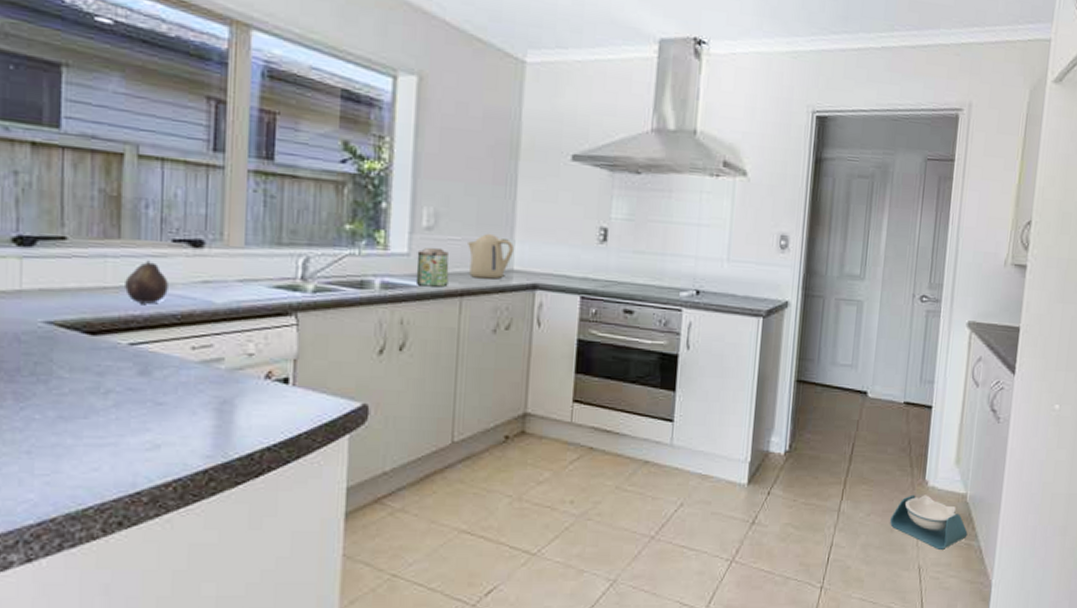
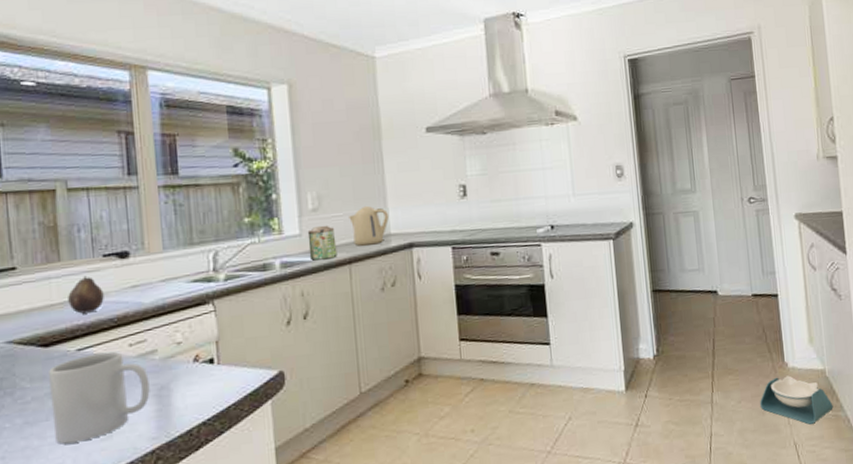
mug: none [91,351,211,448] -> present [49,351,150,444]

